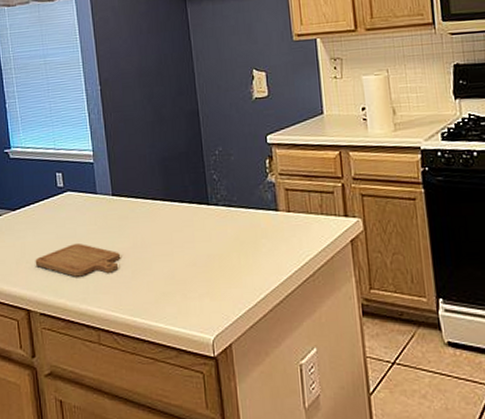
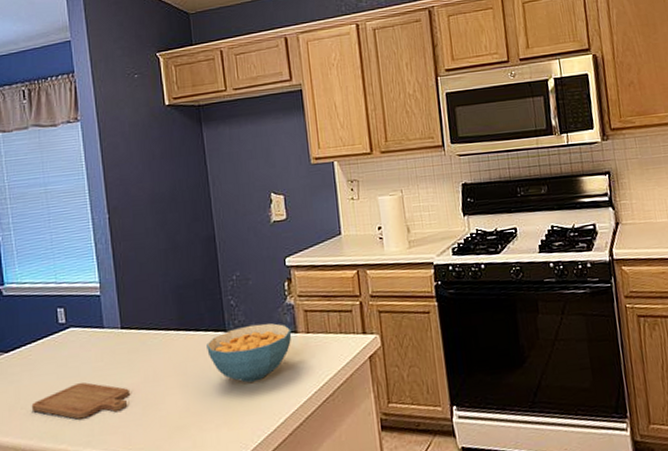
cereal bowl: none [191,199,273,256] -> present [207,323,292,383]

